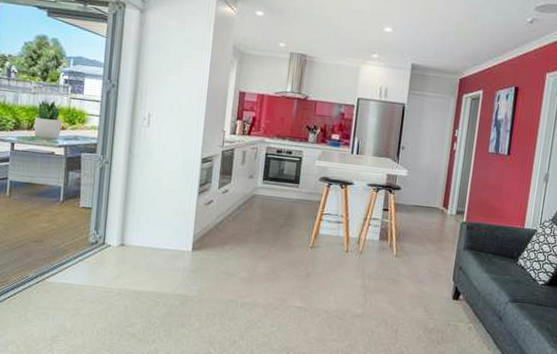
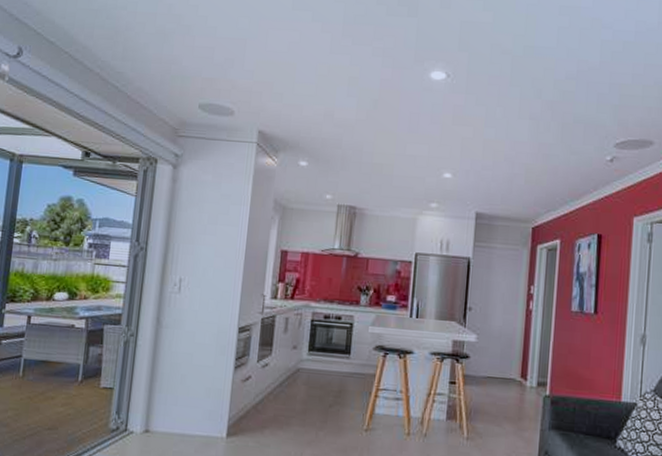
planter: present [34,99,63,141] -> none [53,266,86,312]

